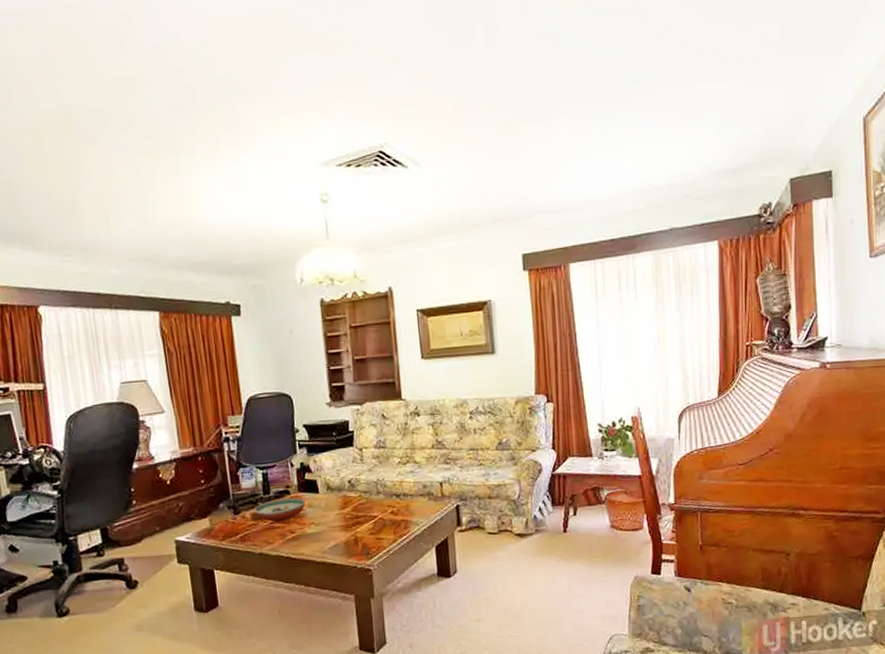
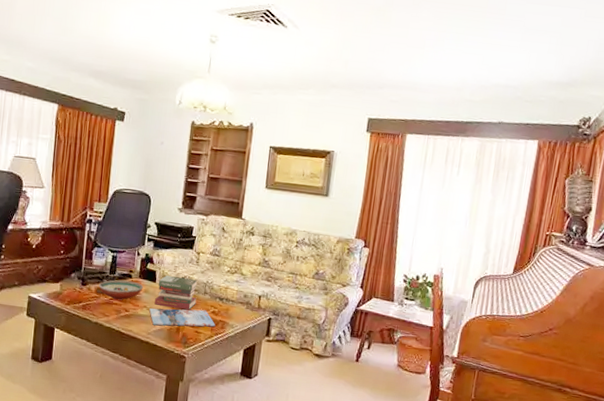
magazine: none [318,512,398,542] -> present [149,308,216,327]
books: none [322,480,371,519] -> present [154,275,198,310]

